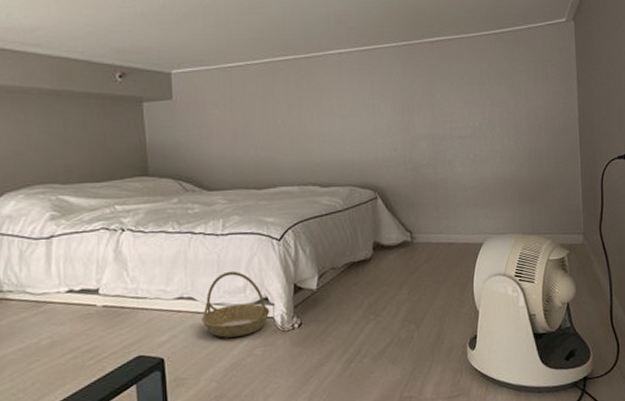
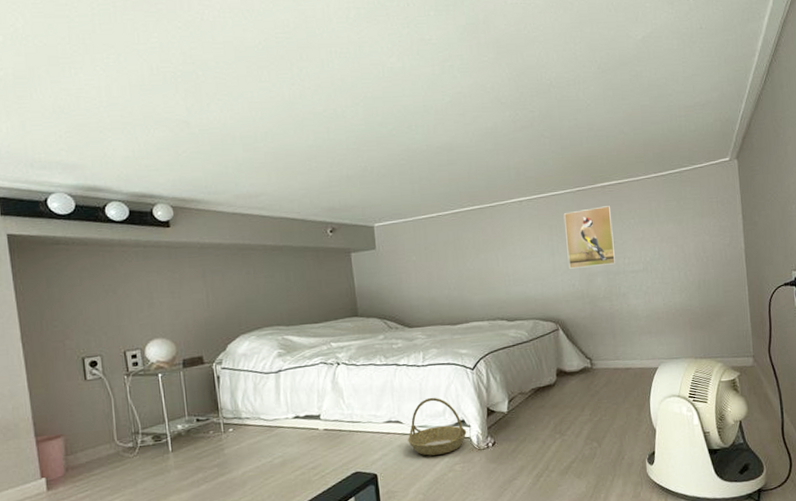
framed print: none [387,64,443,131] -> present [563,206,616,269]

